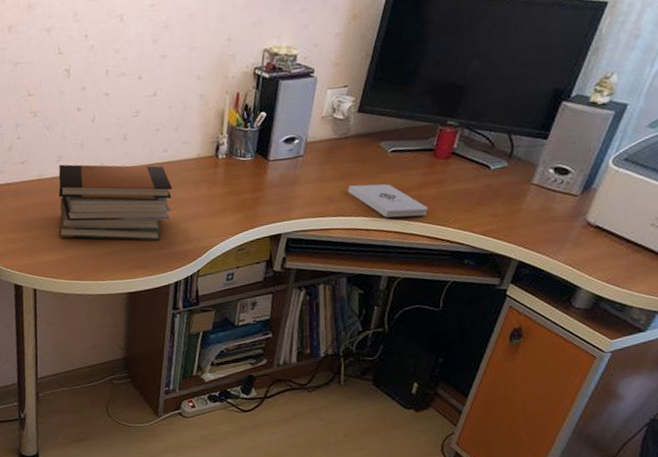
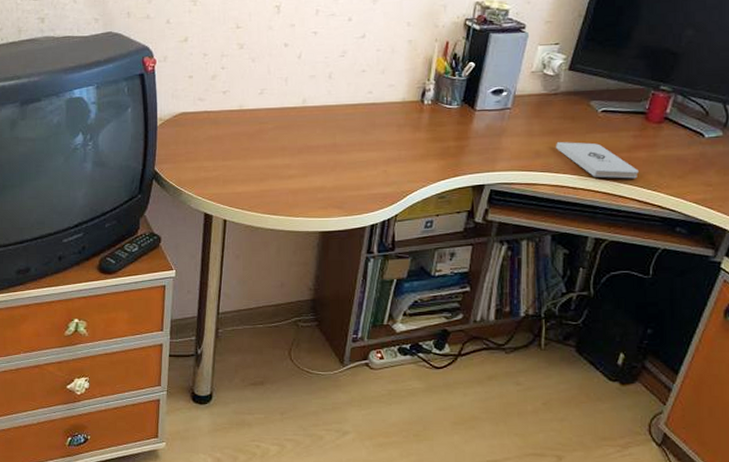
book stack: present [58,164,172,241] -> none [254,97,374,181]

